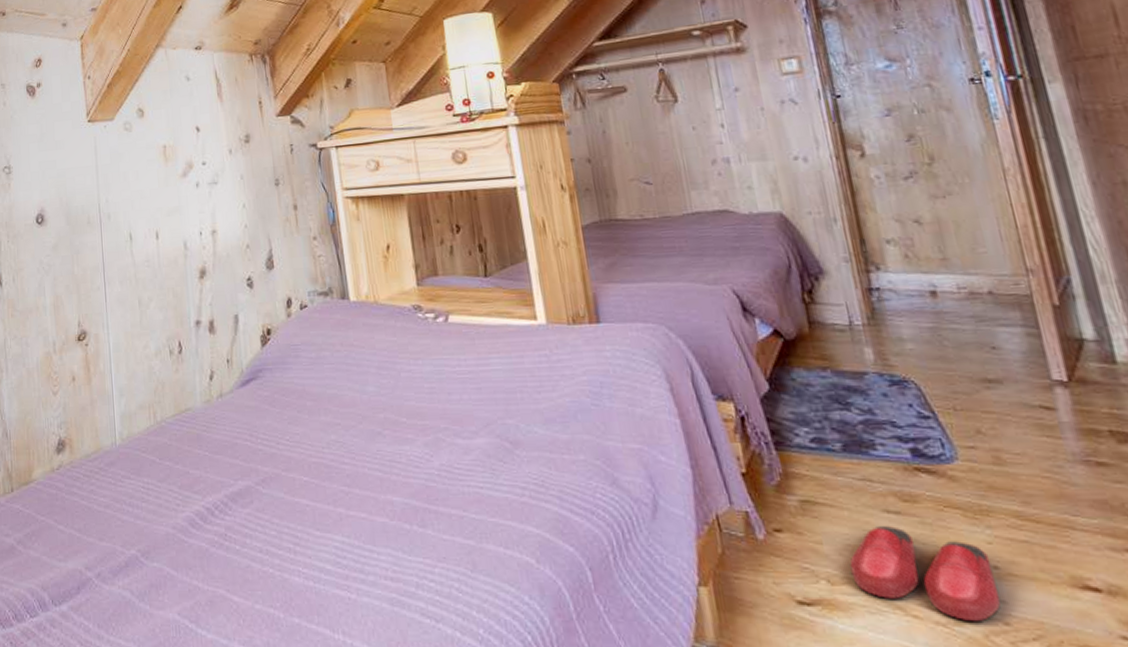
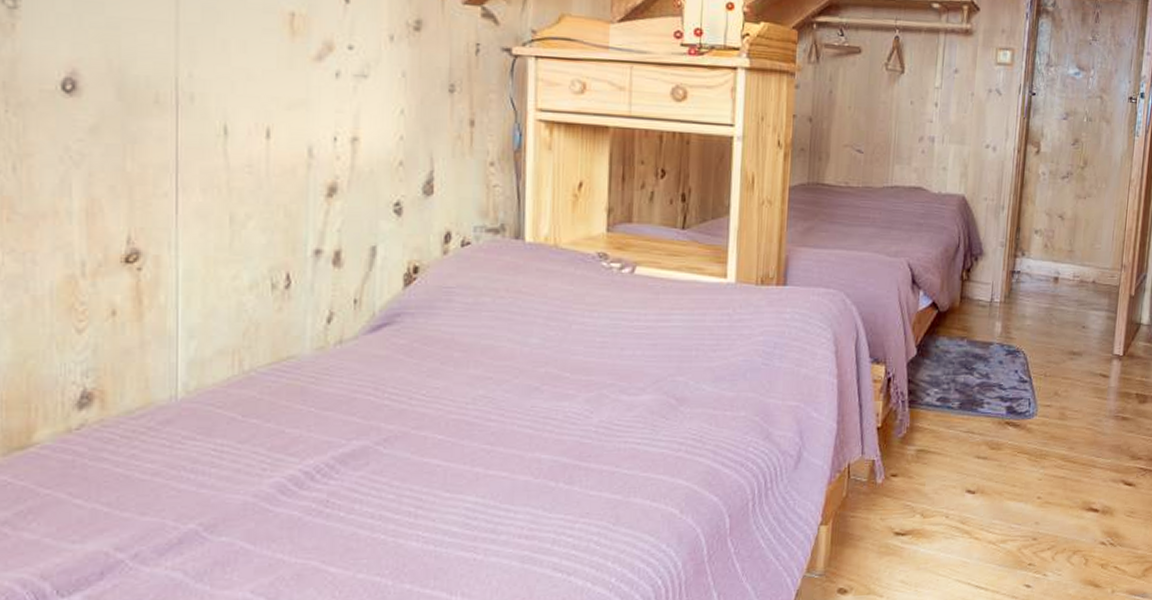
slippers: present [849,526,1001,622] -> none [940,469,1037,540]

